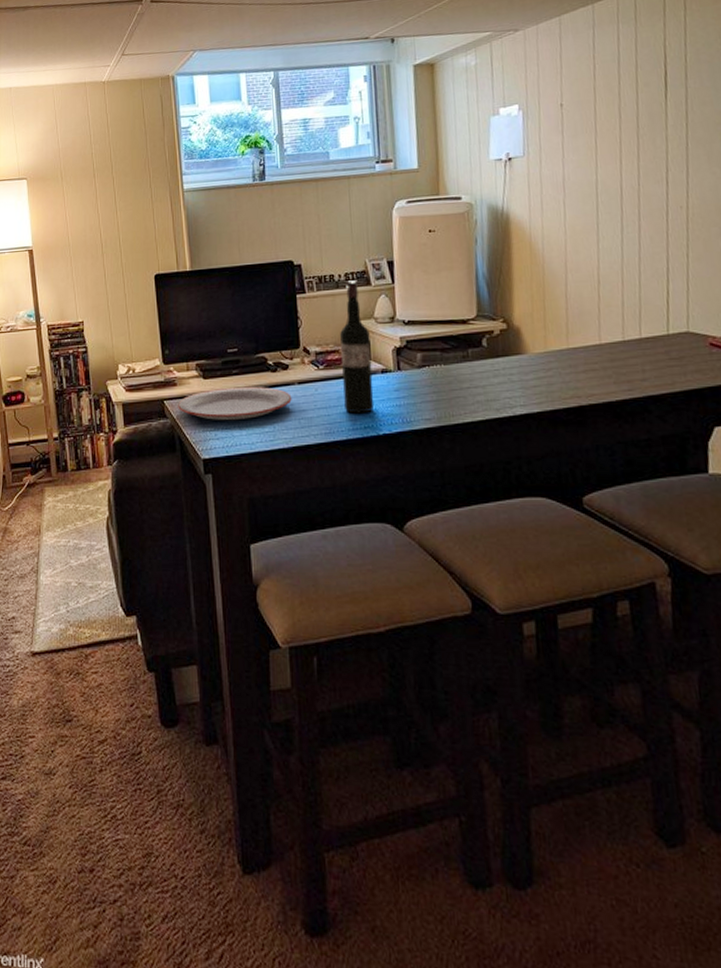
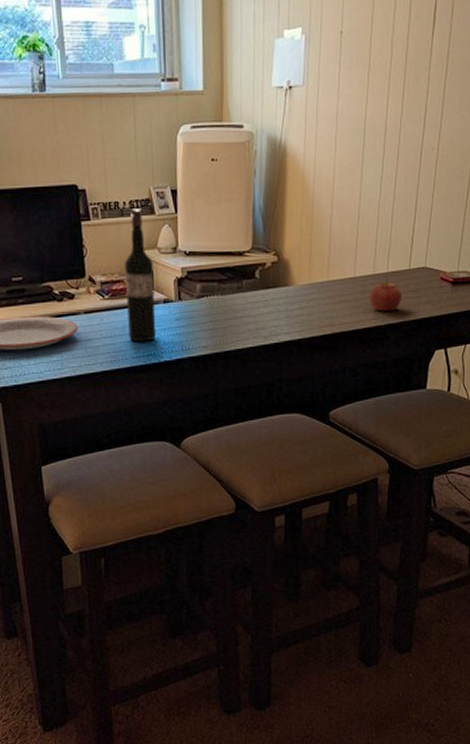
apple: none [620,344,663,382] -> present [369,278,402,311]

